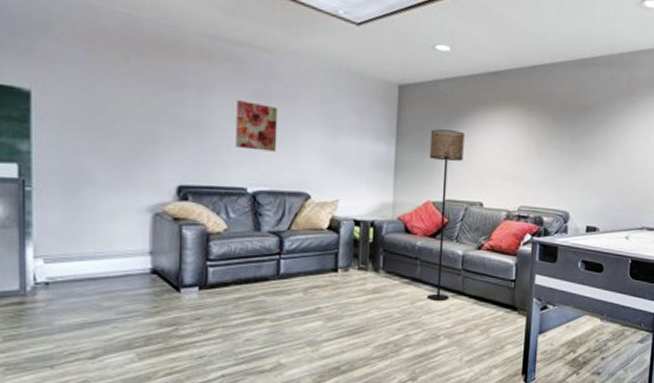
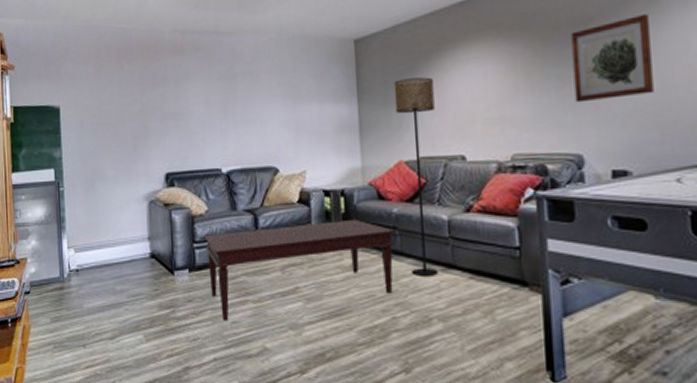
coffee table: none [220,248,416,339] -> present [204,219,395,322]
wall art: present [236,100,278,152] -> none [207,85,244,131]
wall art: none [570,111,626,173] -> present [571,13,654,103]

